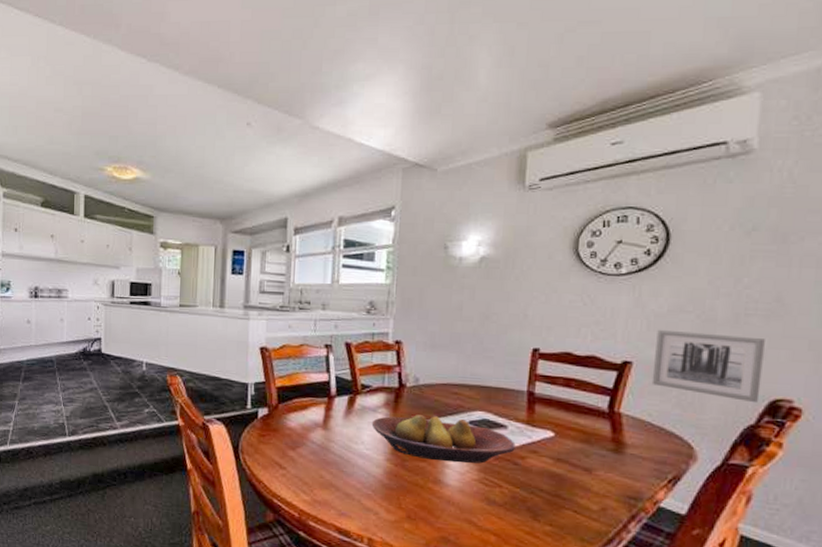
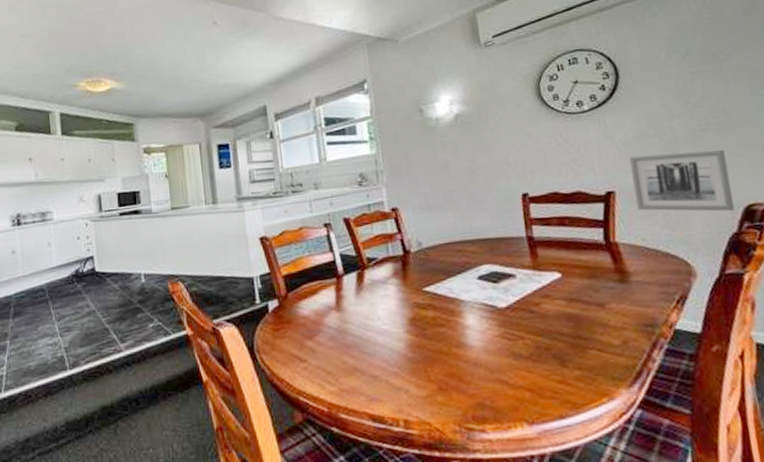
fruit bowl: present [371,415,516,464] -> none [384,276,528,324]

